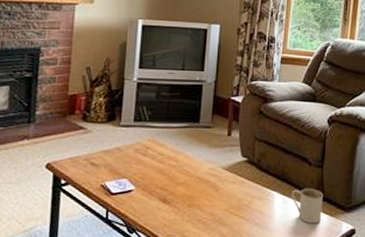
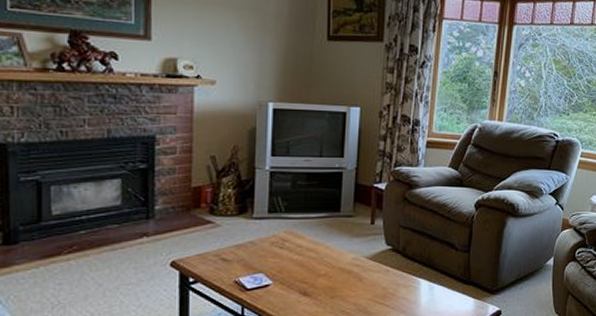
mug: present [291,188,323,224] -> none [438,273,469,308]

